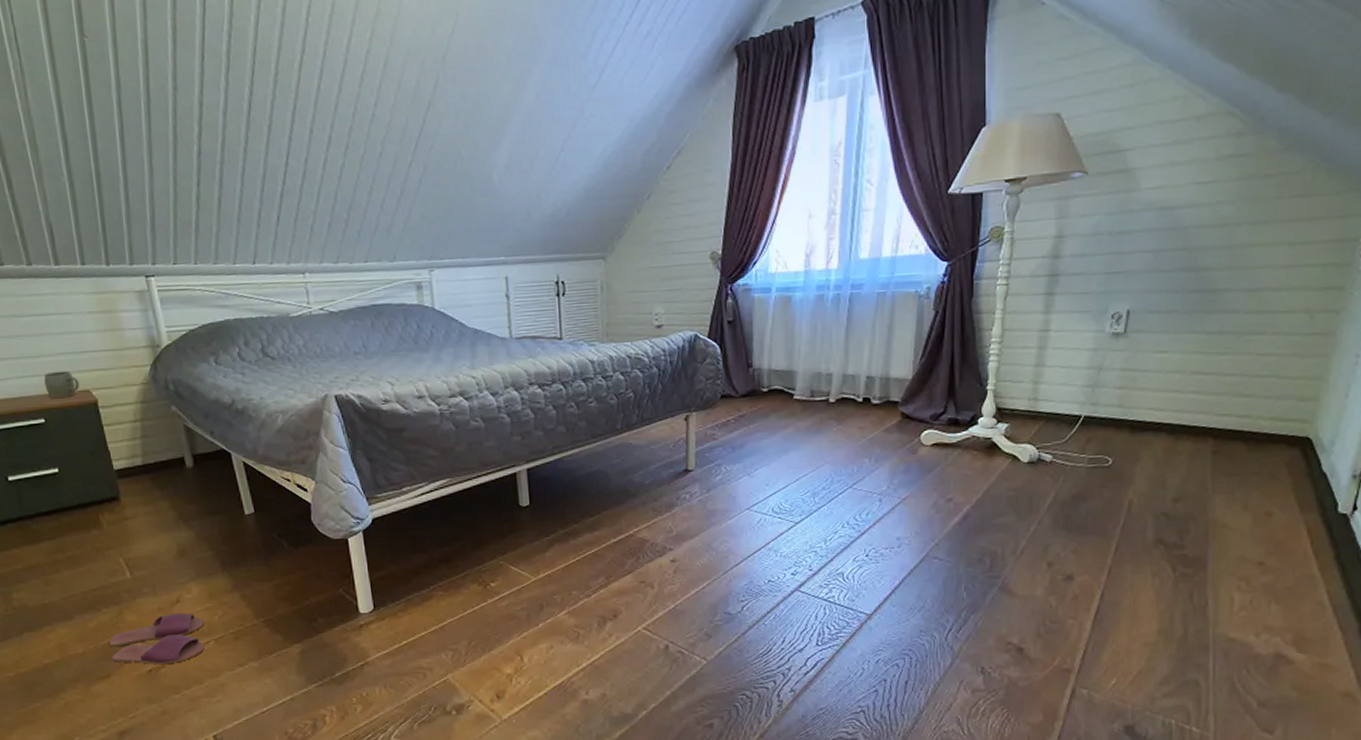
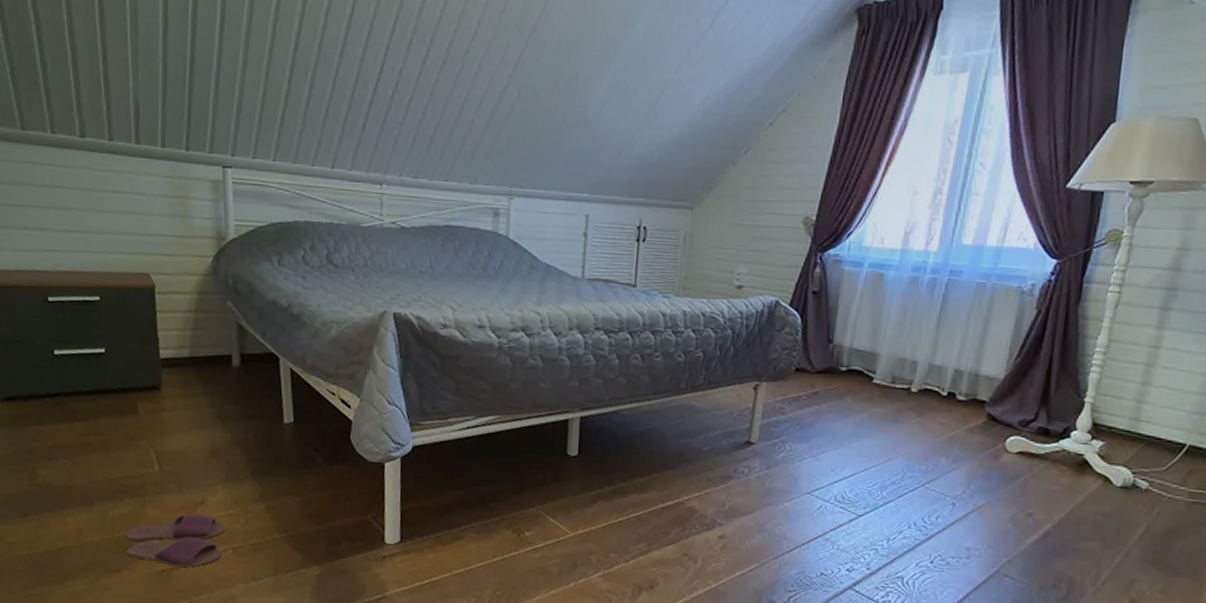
mug: present [44,370,79,399] -> none [106,250,140,279]

